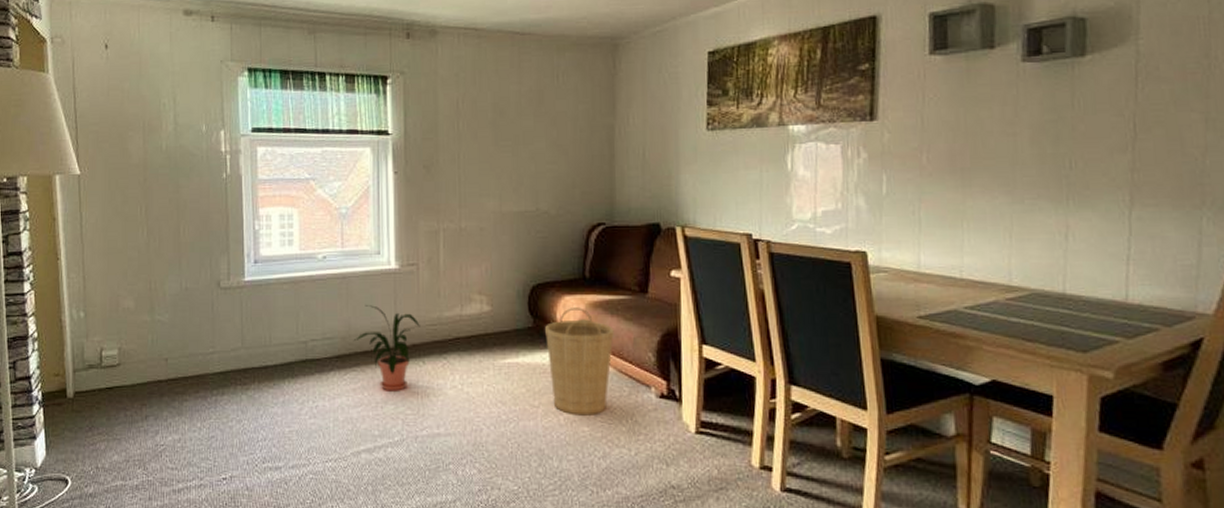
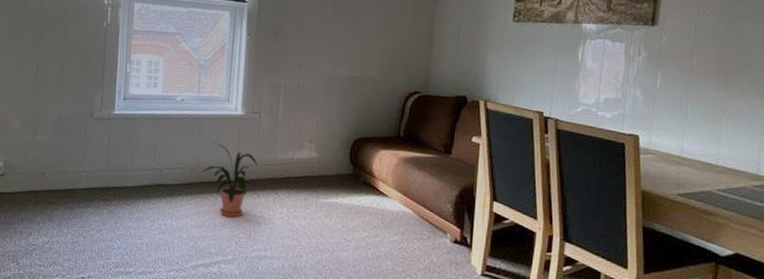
basket: present [545,308,614,416] -> none [362,160,420,253]

